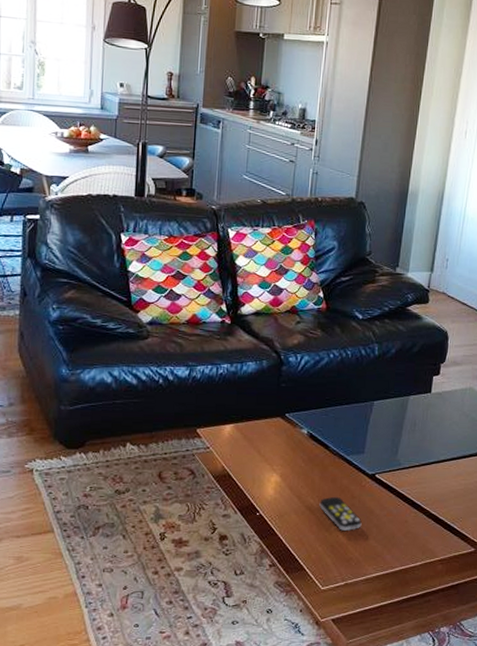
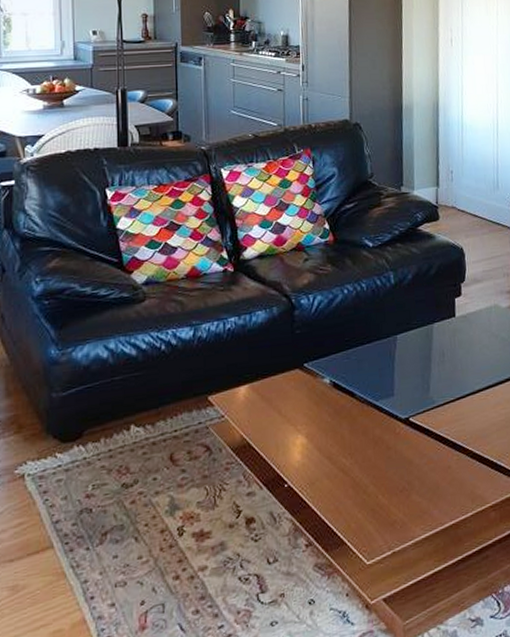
remote control: present [319,496,362,531] -> none [352,450,402,490]

